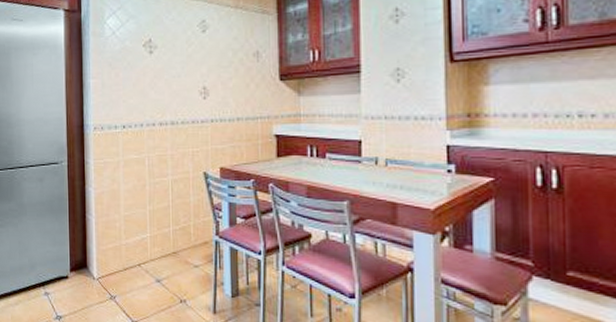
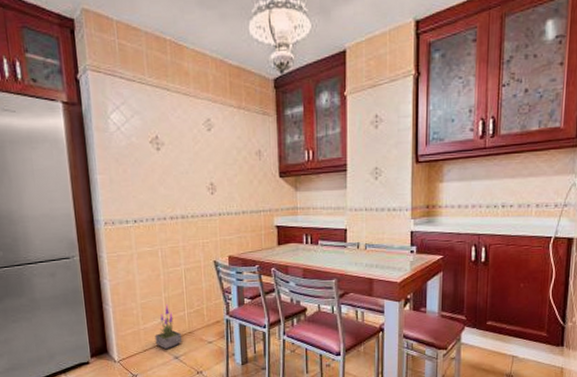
potted plant: none [136,218,166,271] -> present [154,304,183,350]

